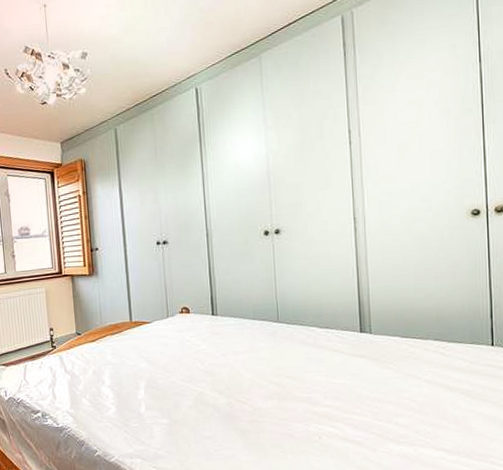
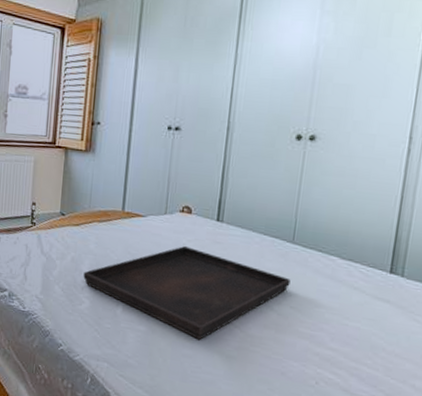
serving tray: none [106,341,282,421] -> present [83,245,291,340]

